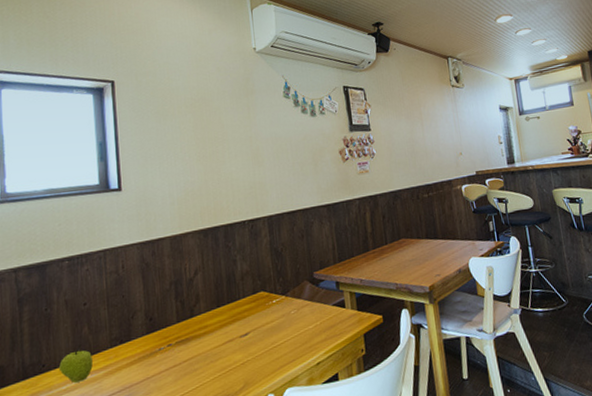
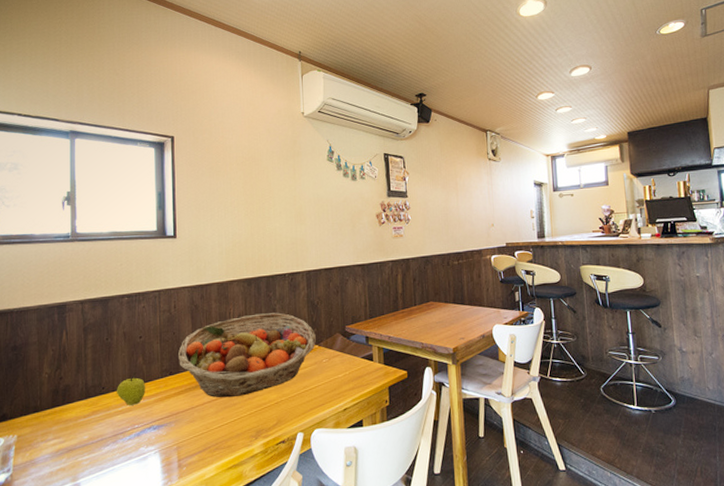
fruit basket: none [129,264,282,364] -> present [178,312,316,398]

